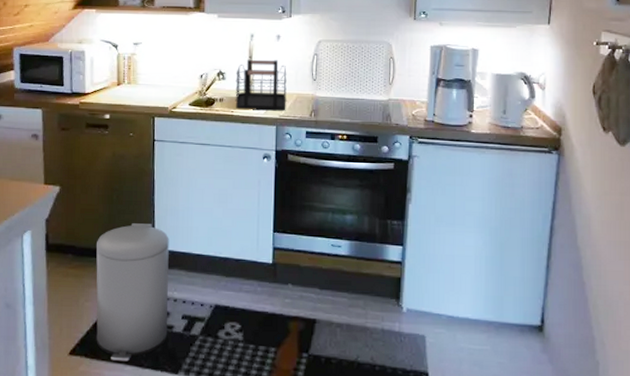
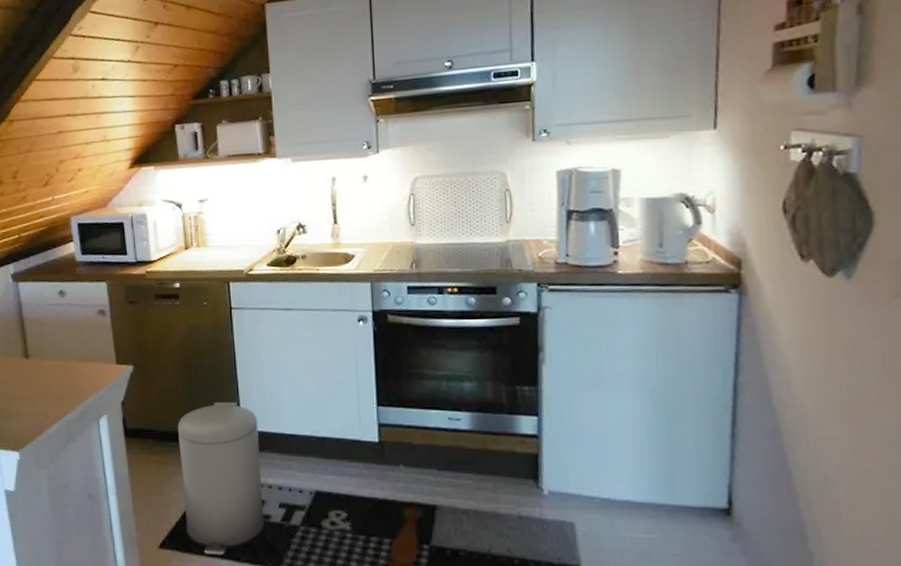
dish rack: present [235,59,287,111] -> none [318,205,381,267]

